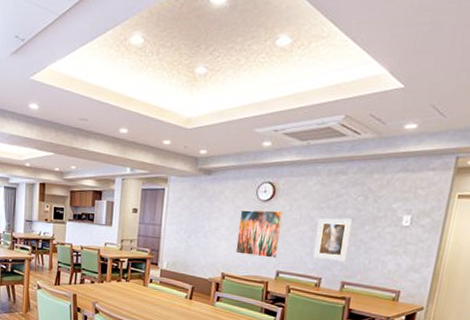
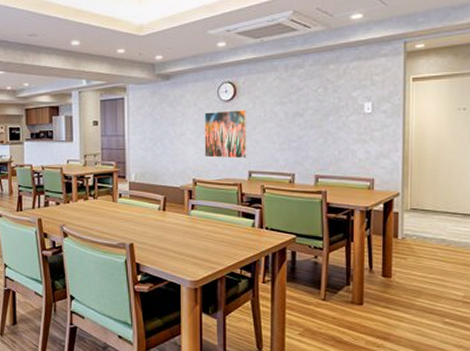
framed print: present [313,218,353,262] -> none [282,111,316,155]

